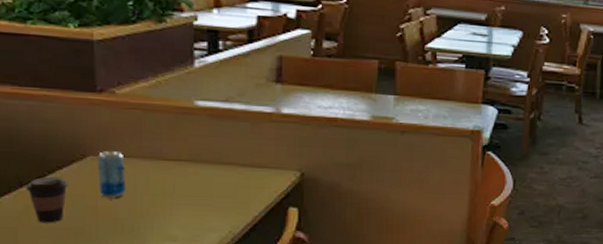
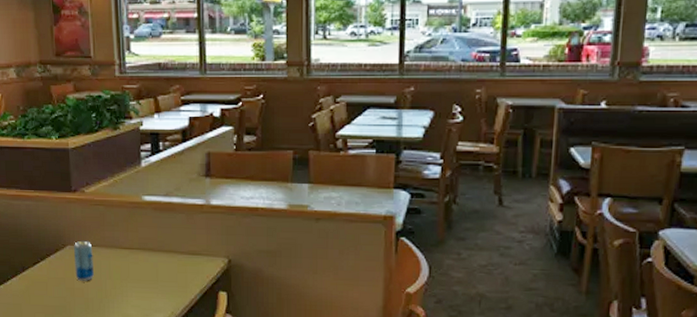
coffee cup: present [26,176,69,223] -> none [27,262,55,301]

